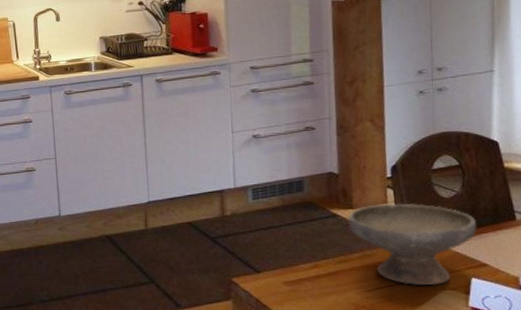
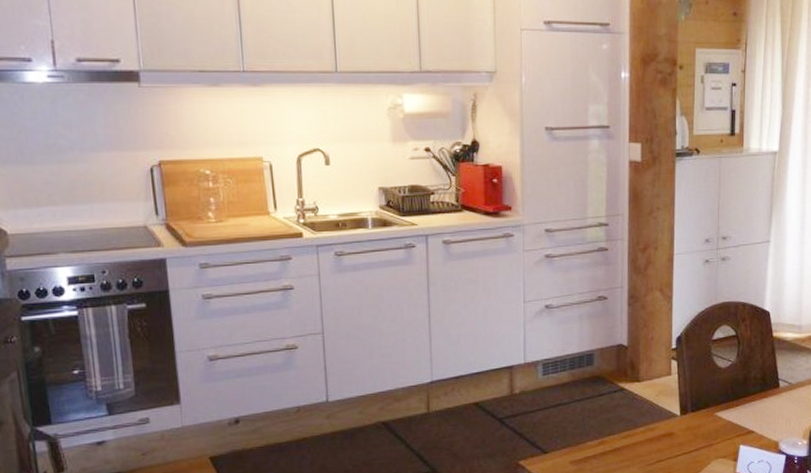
bowl: present [348,203,476,286] -> none [634,374,747,456]

